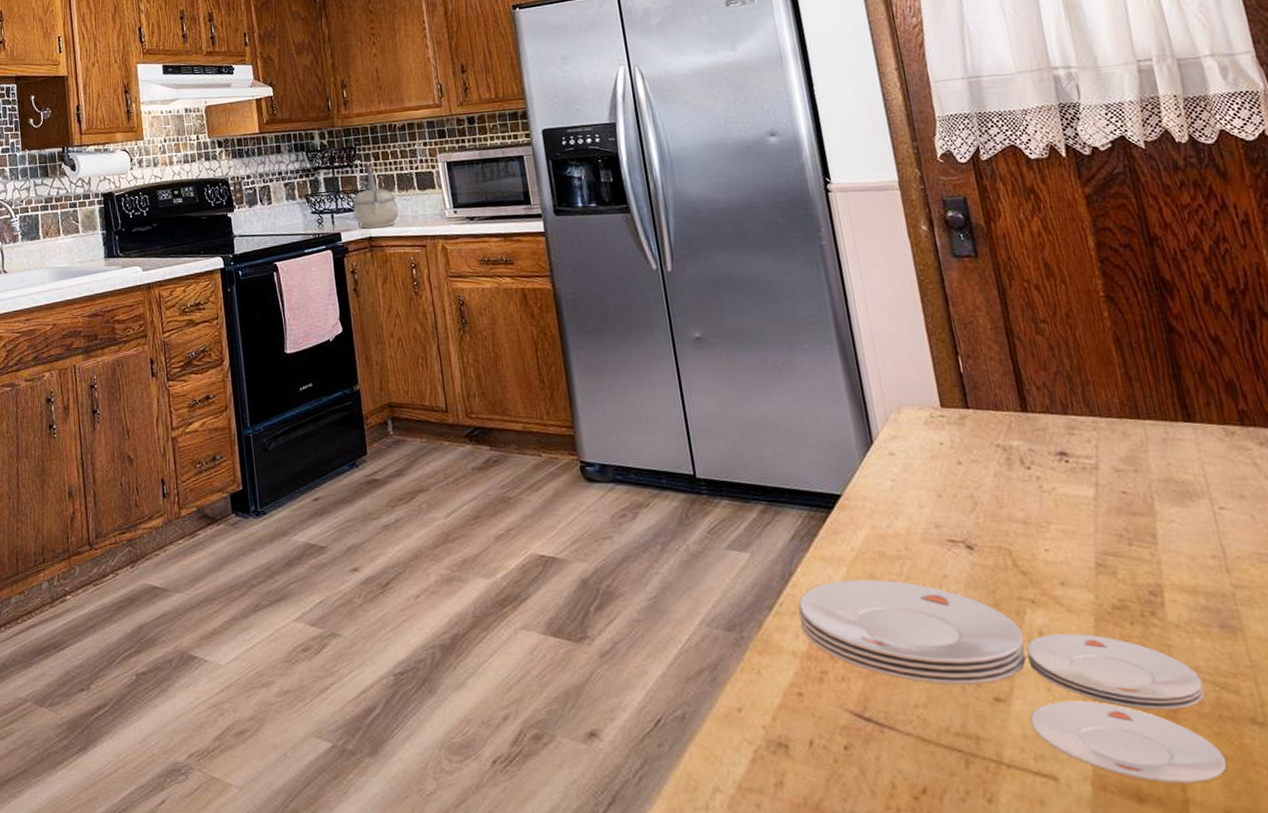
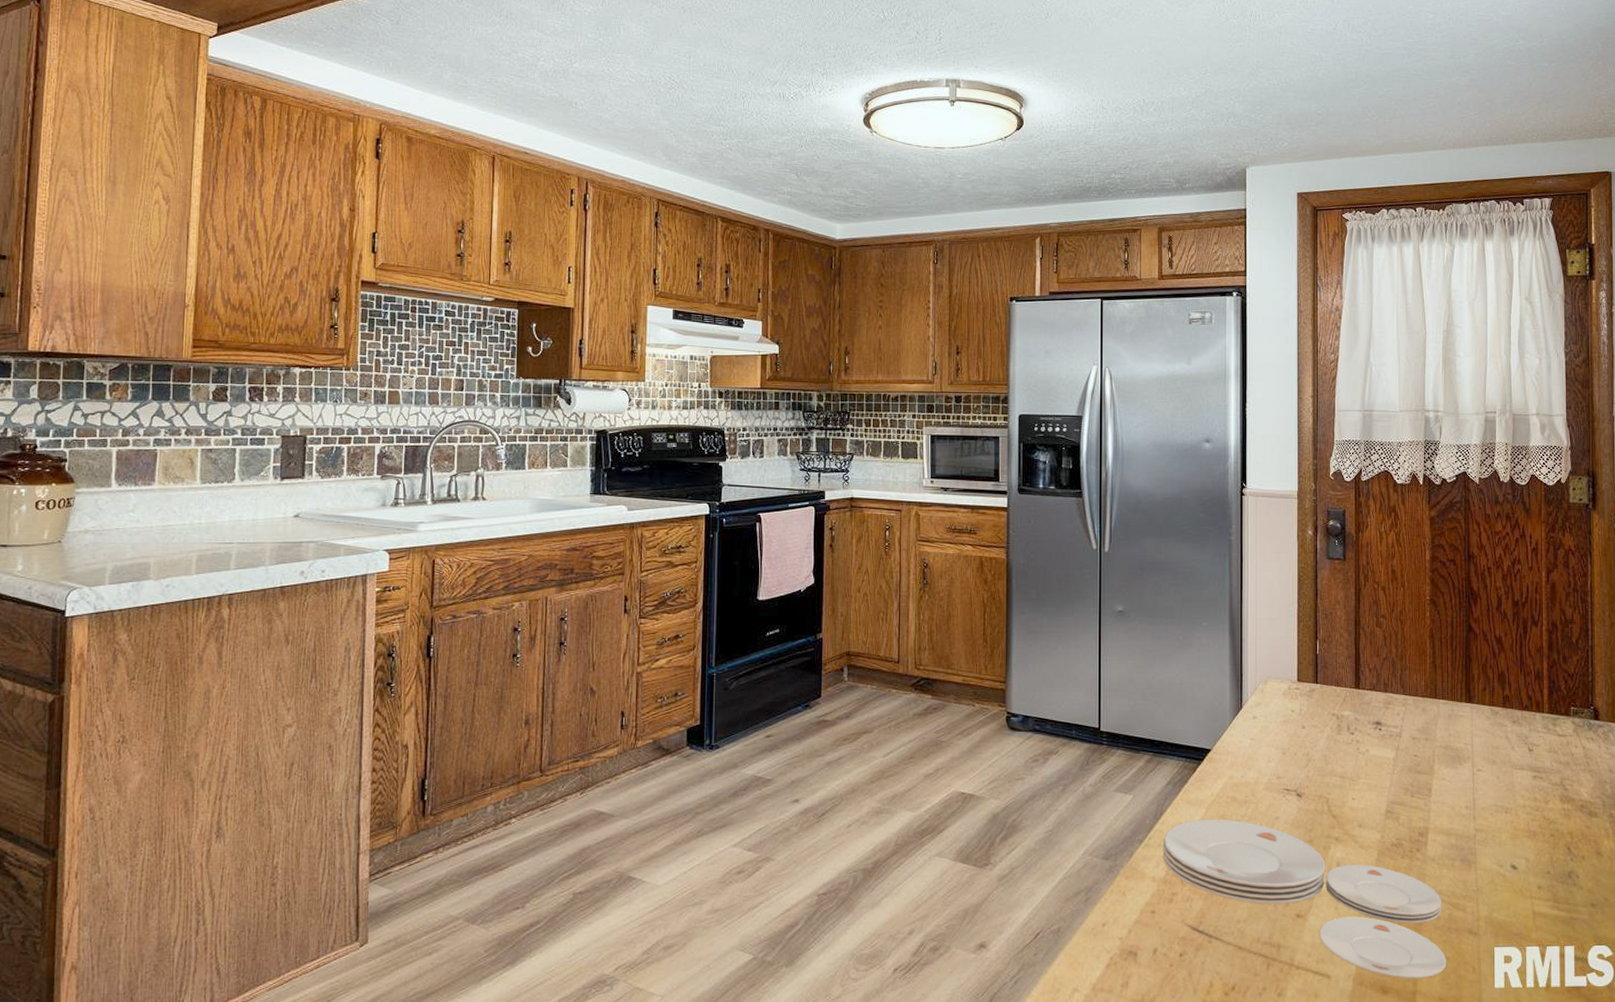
kettle: present [352,164,399,229] -> none [839,430,881,490]

